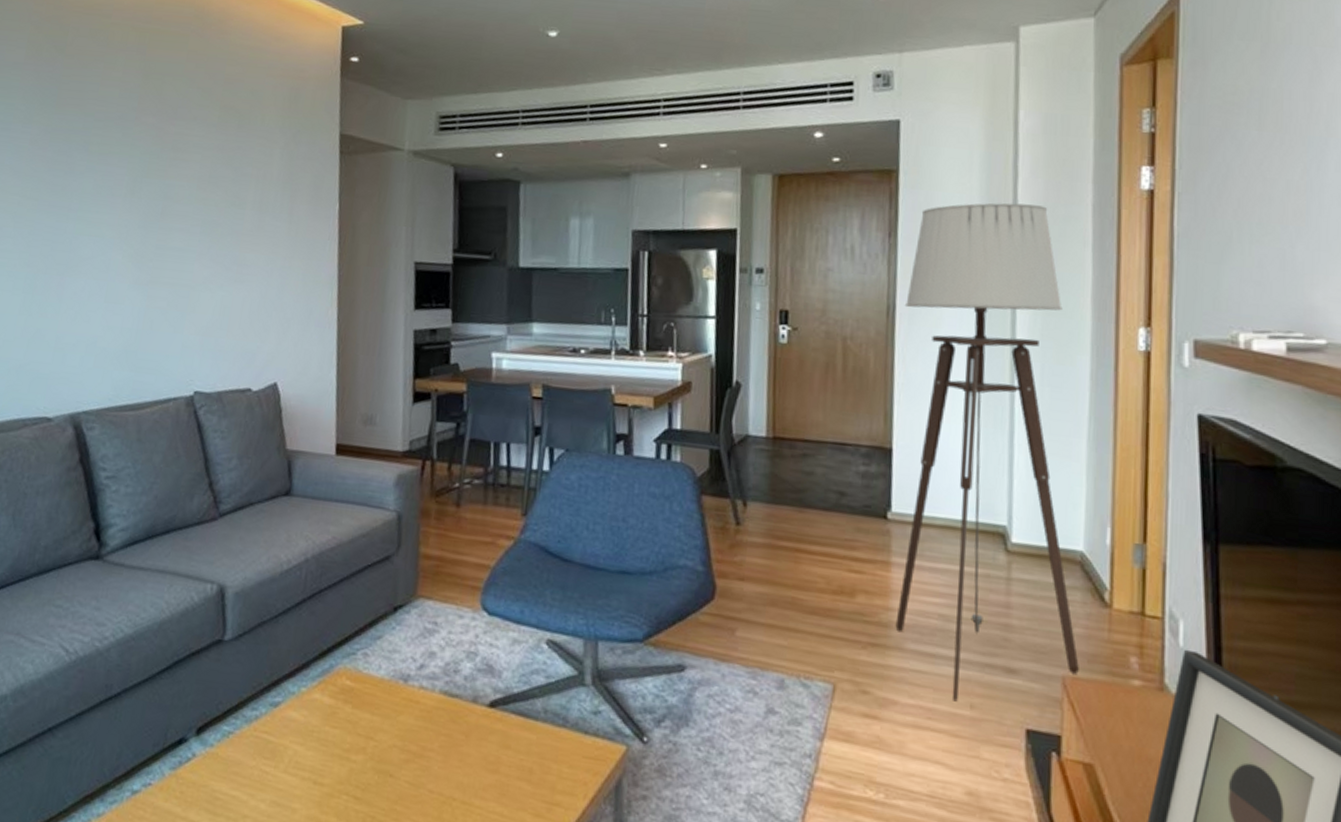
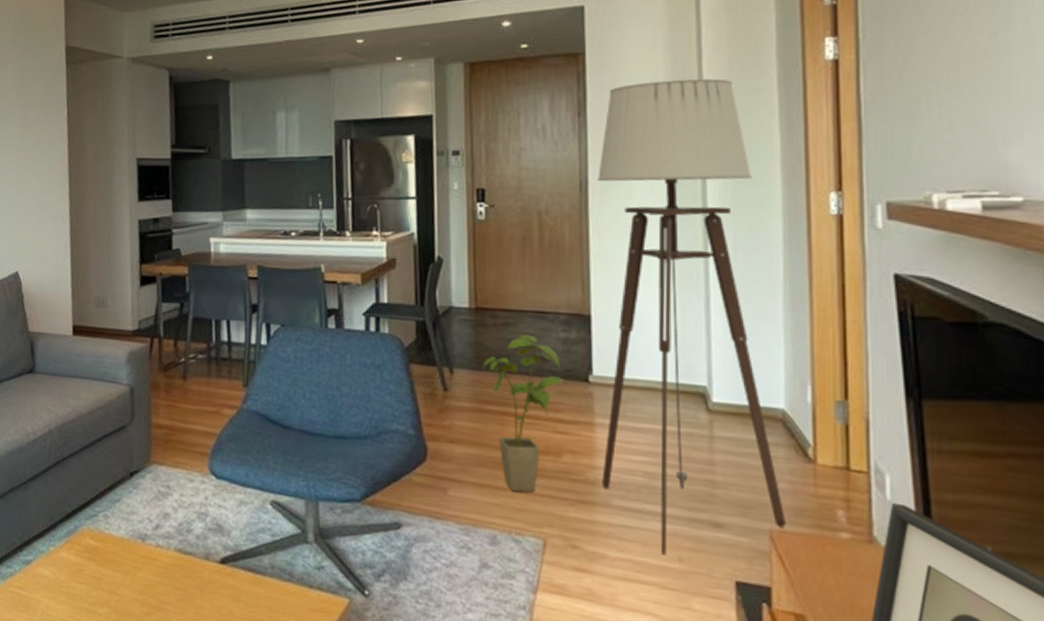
house plant: none [776,466,865,635] -> present [481,334,567,493]

